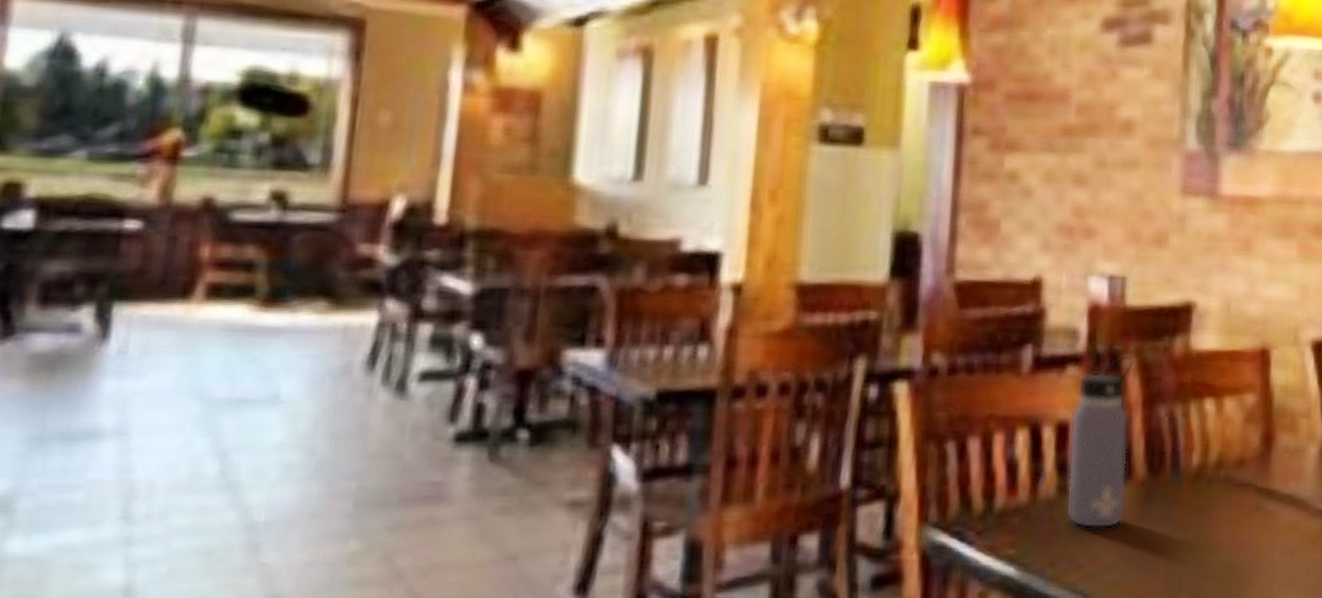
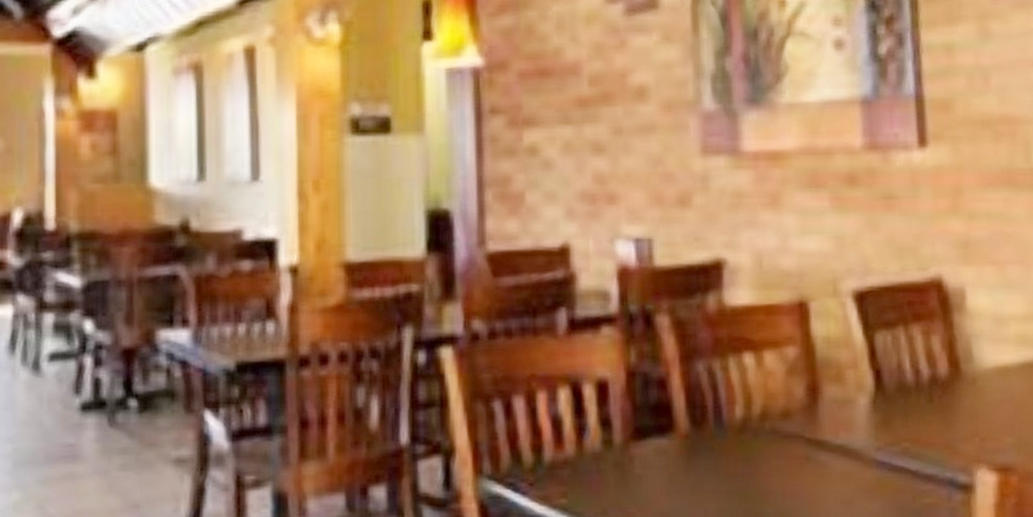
water bottle: present [1067,353,1135,529] -> none [609,311,672,480]

